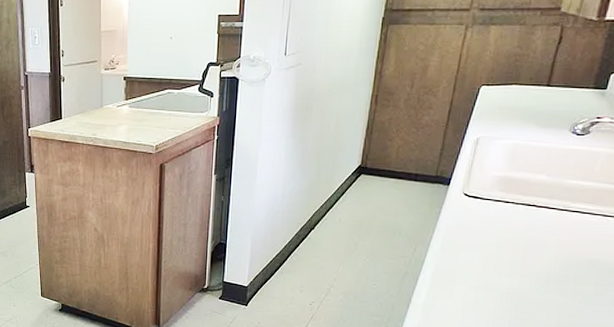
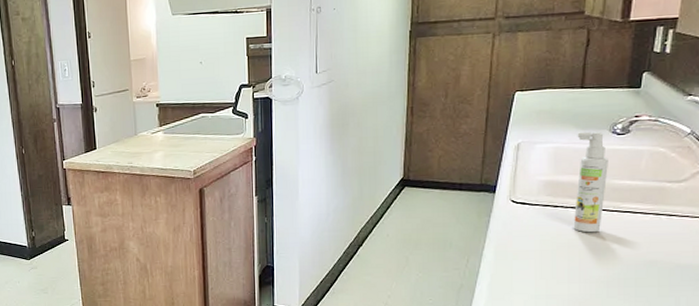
spray bottle: none [521,130,565,230] -> present [573,131,608,233]

